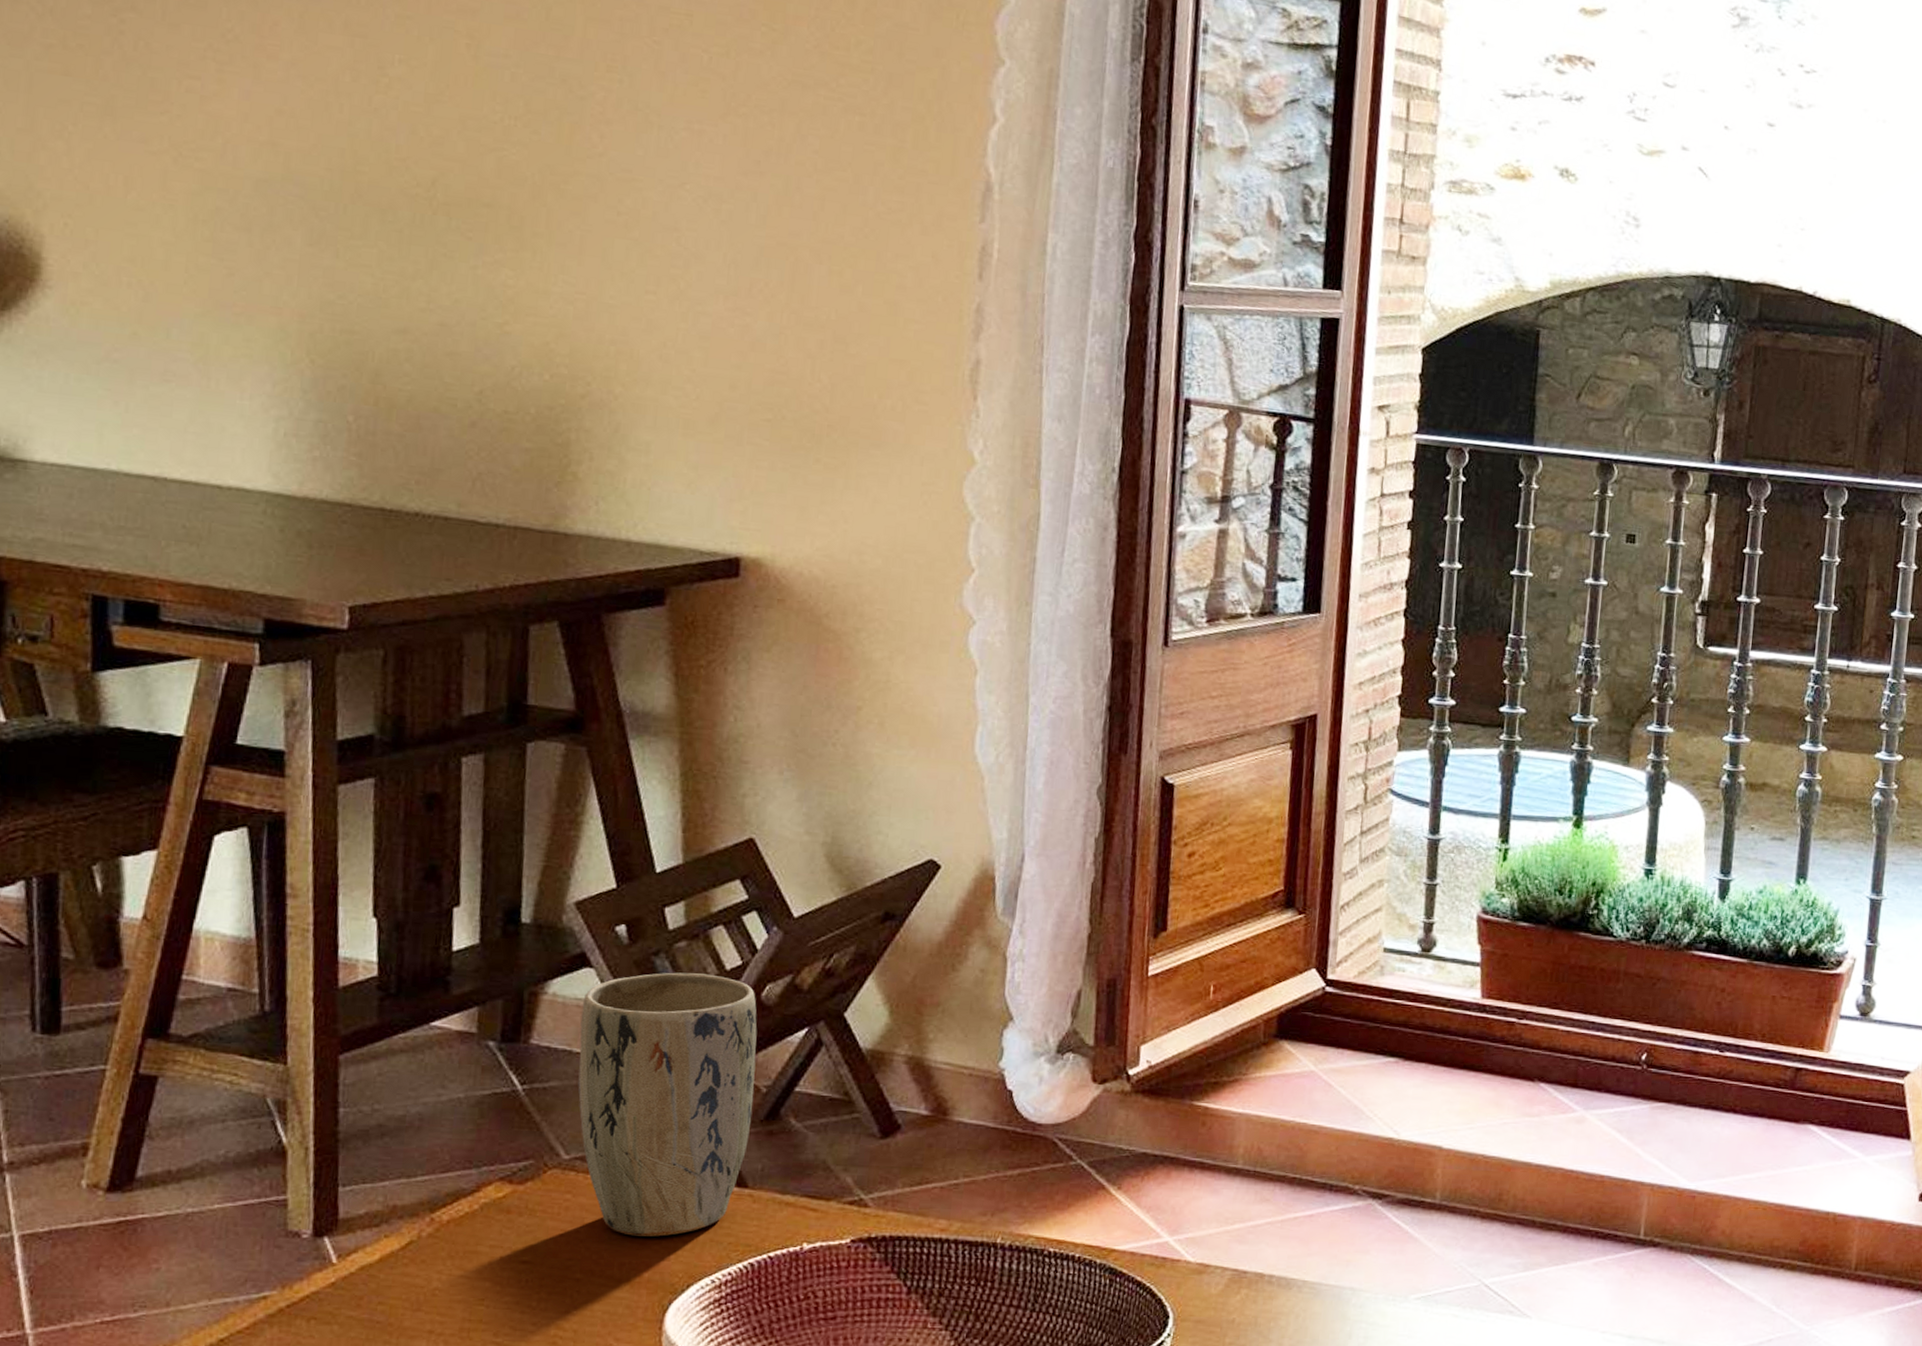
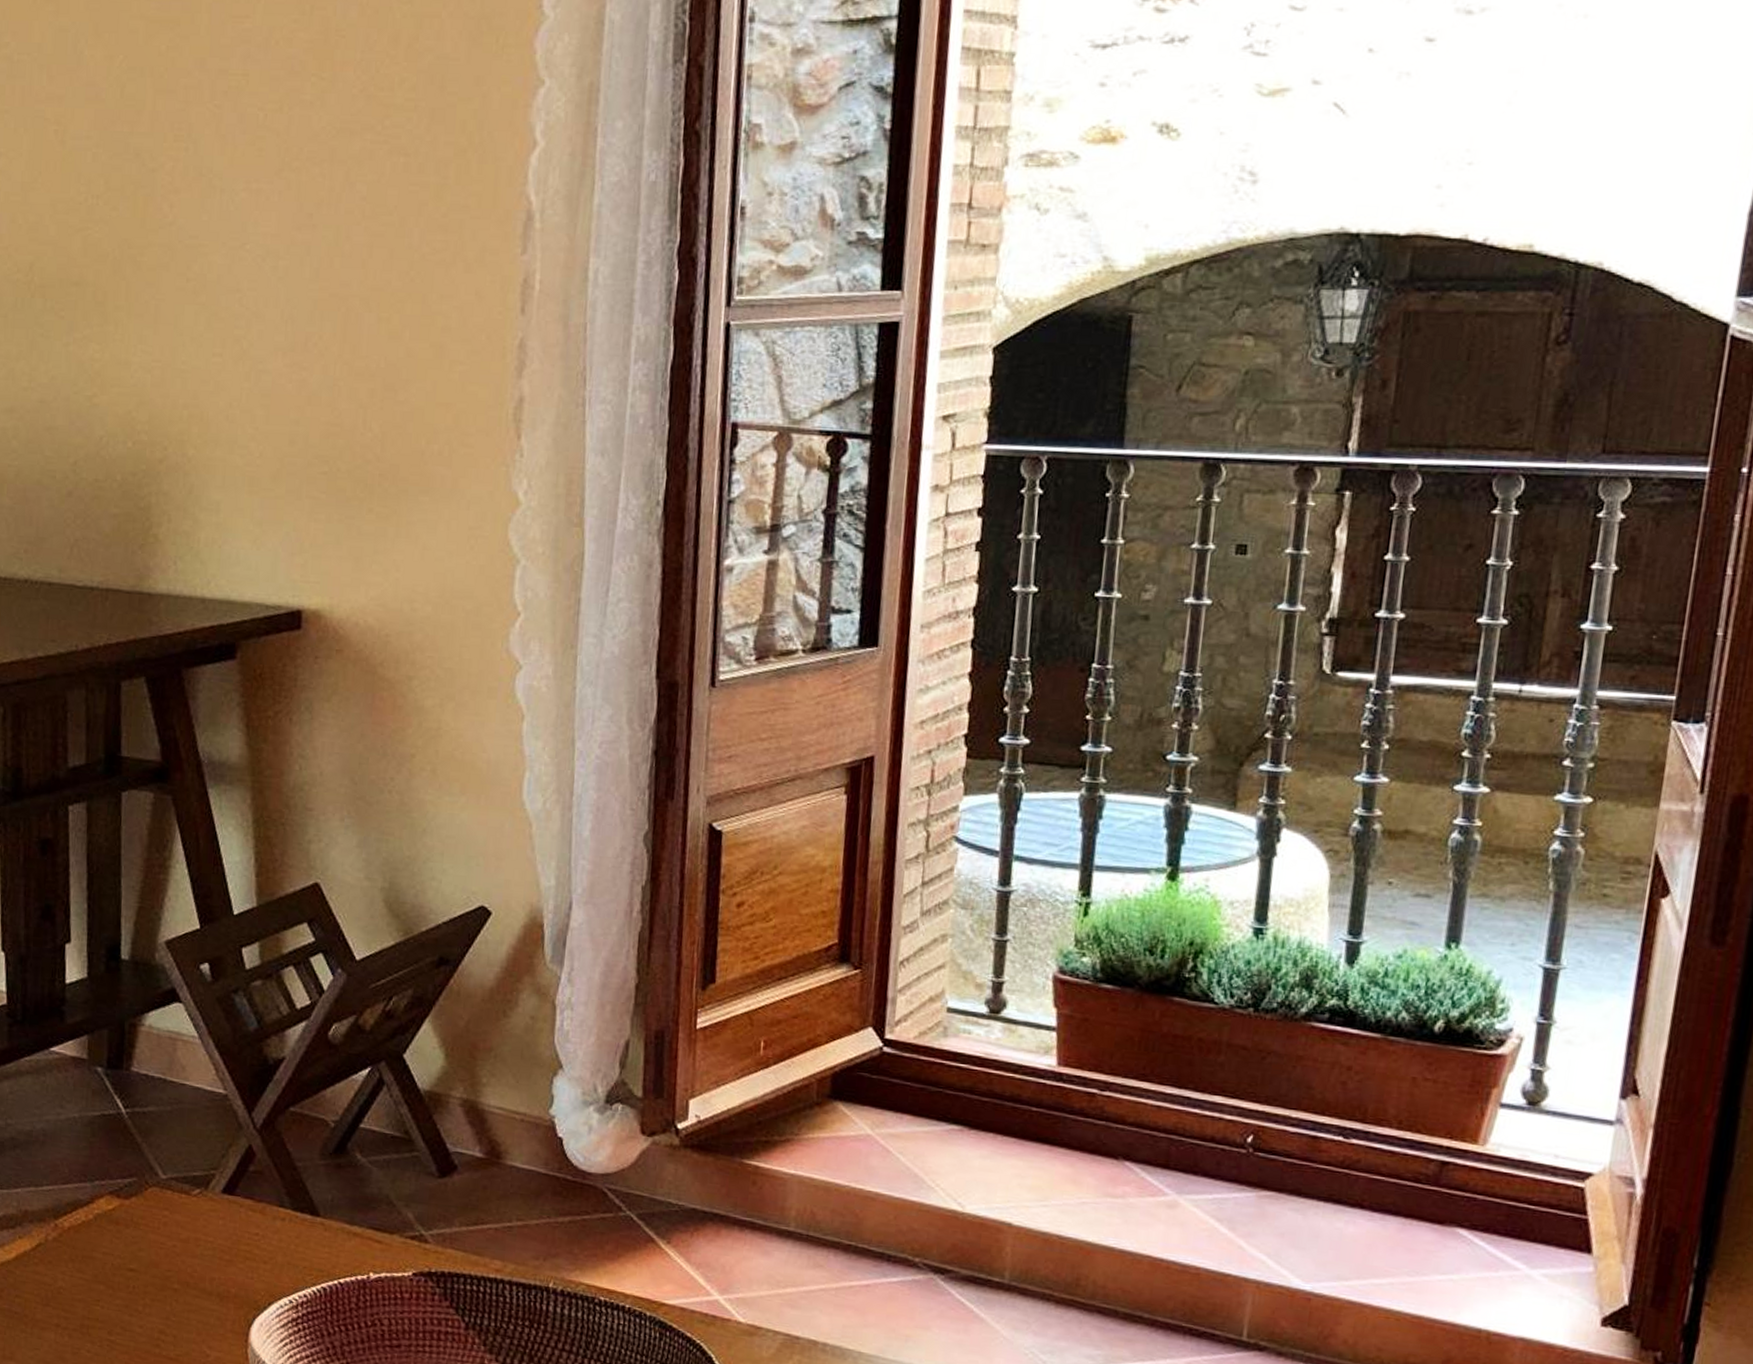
plant pot: present [578,972,757,1237] -> none [172,1009,325,1256]

